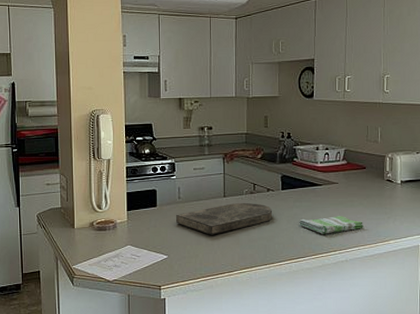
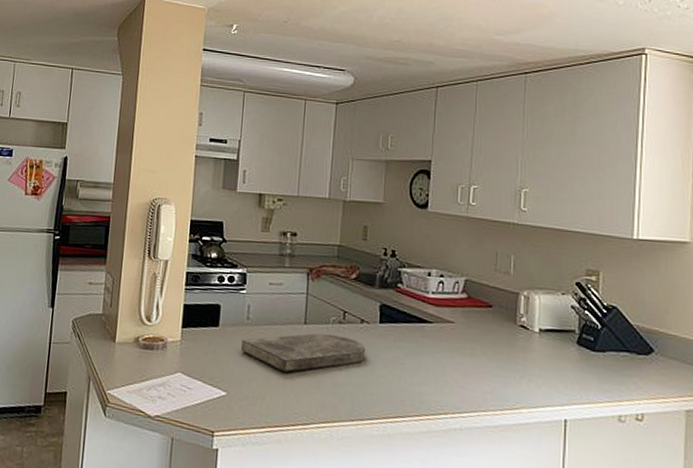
dish towel: present [298,216,363,234] -> none [398,364,486,389]

